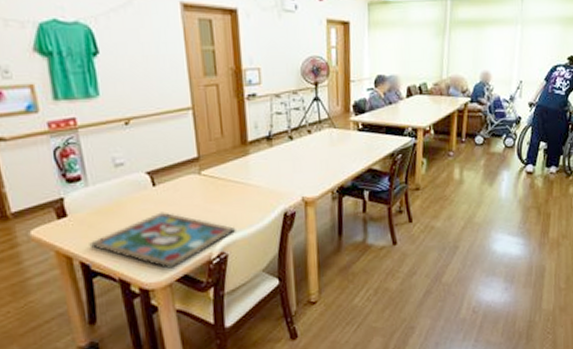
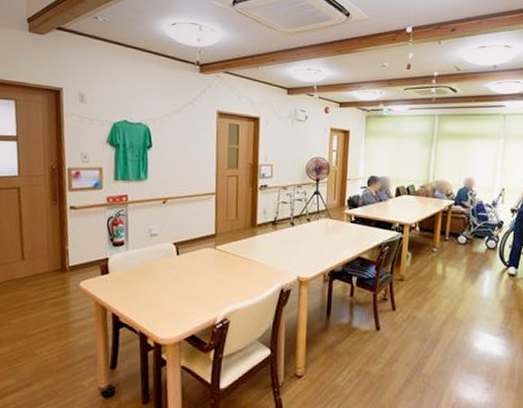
framed painting: present [89,212,236,270] -> none [121,277,239,329]

